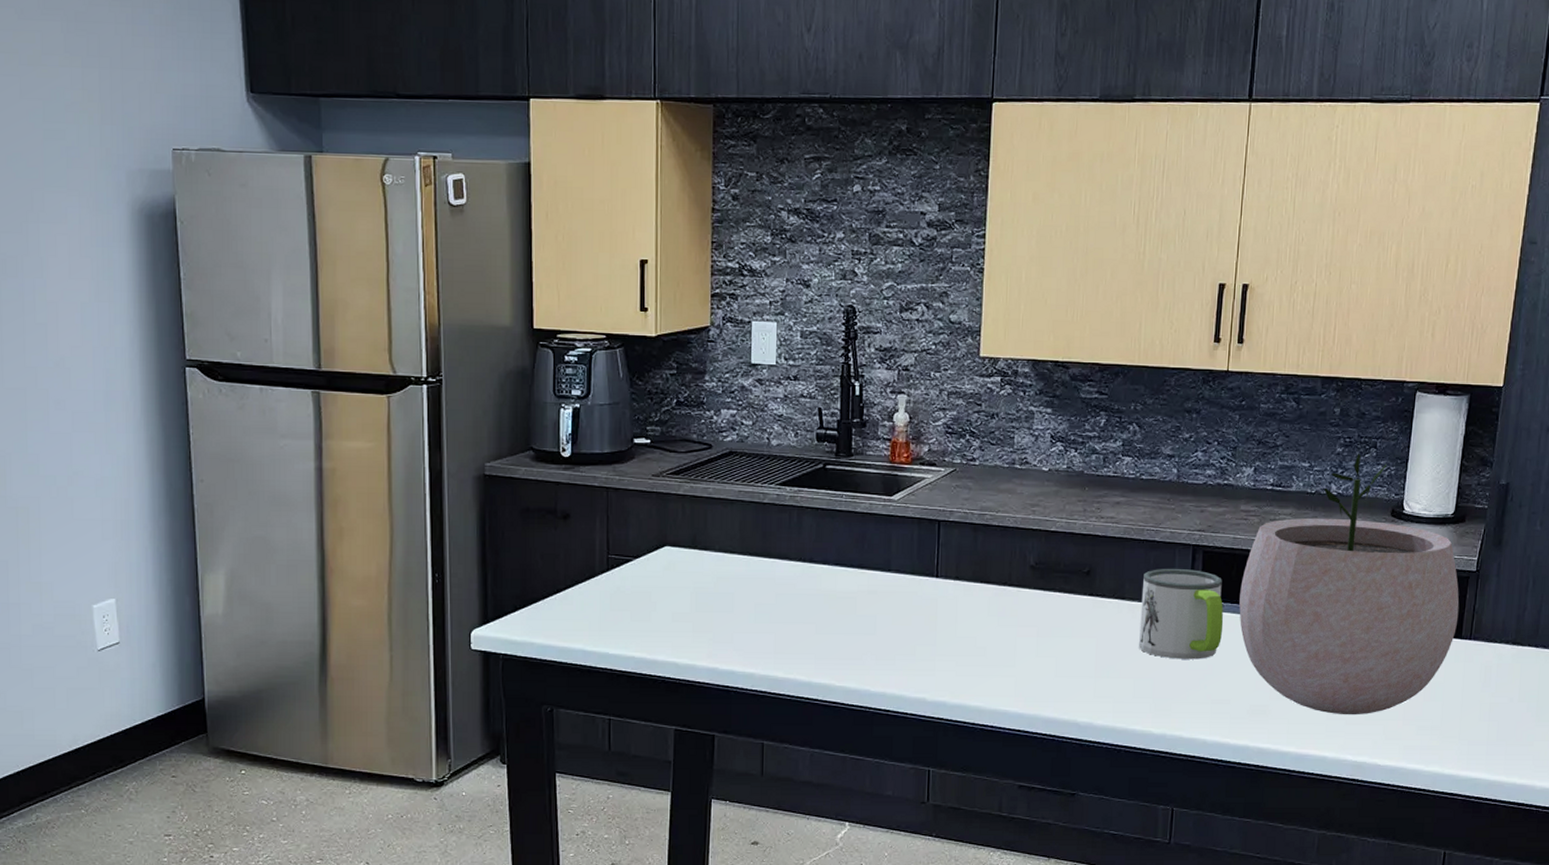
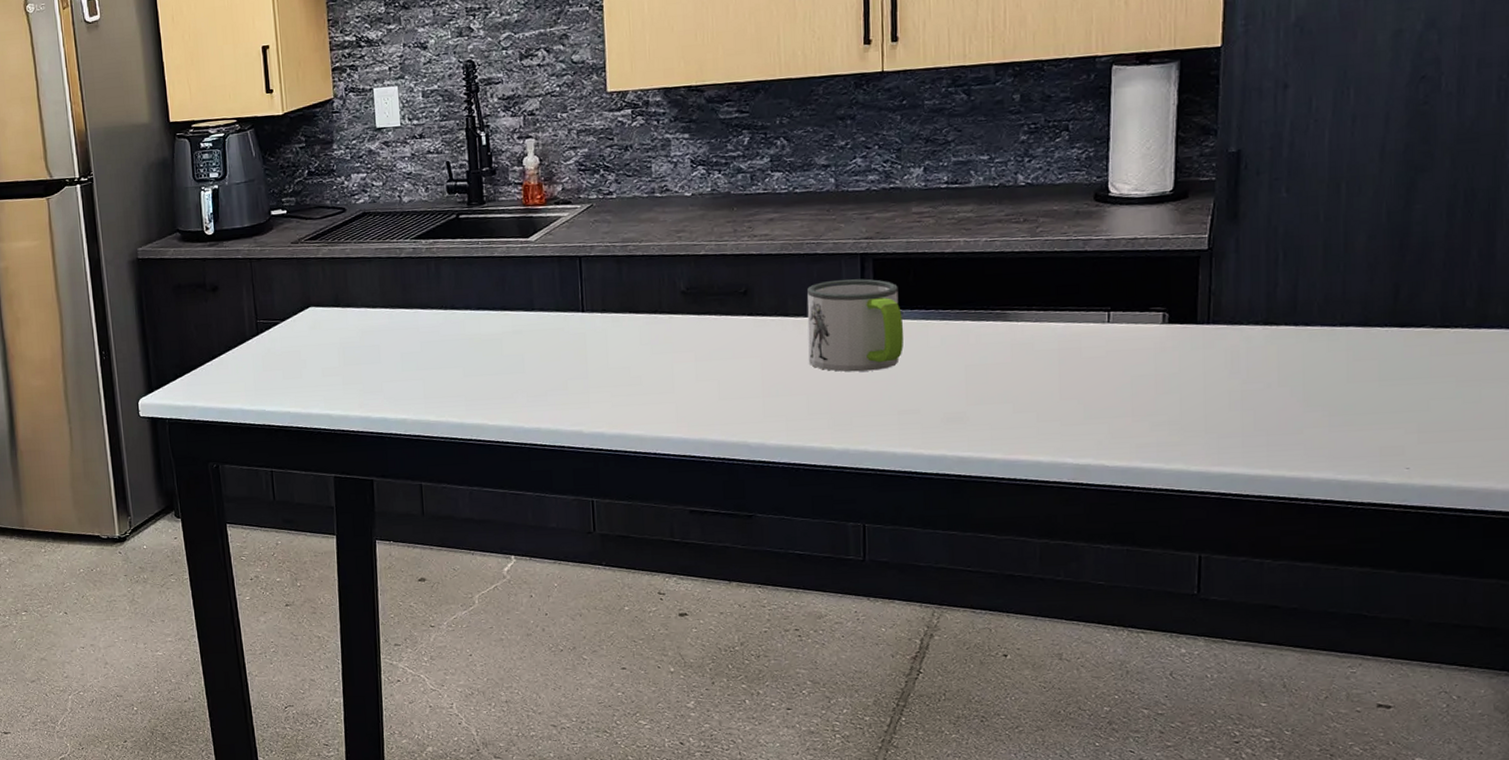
plant pot: present [1239,453,1459,715] -> none [920,138,1191,416]

